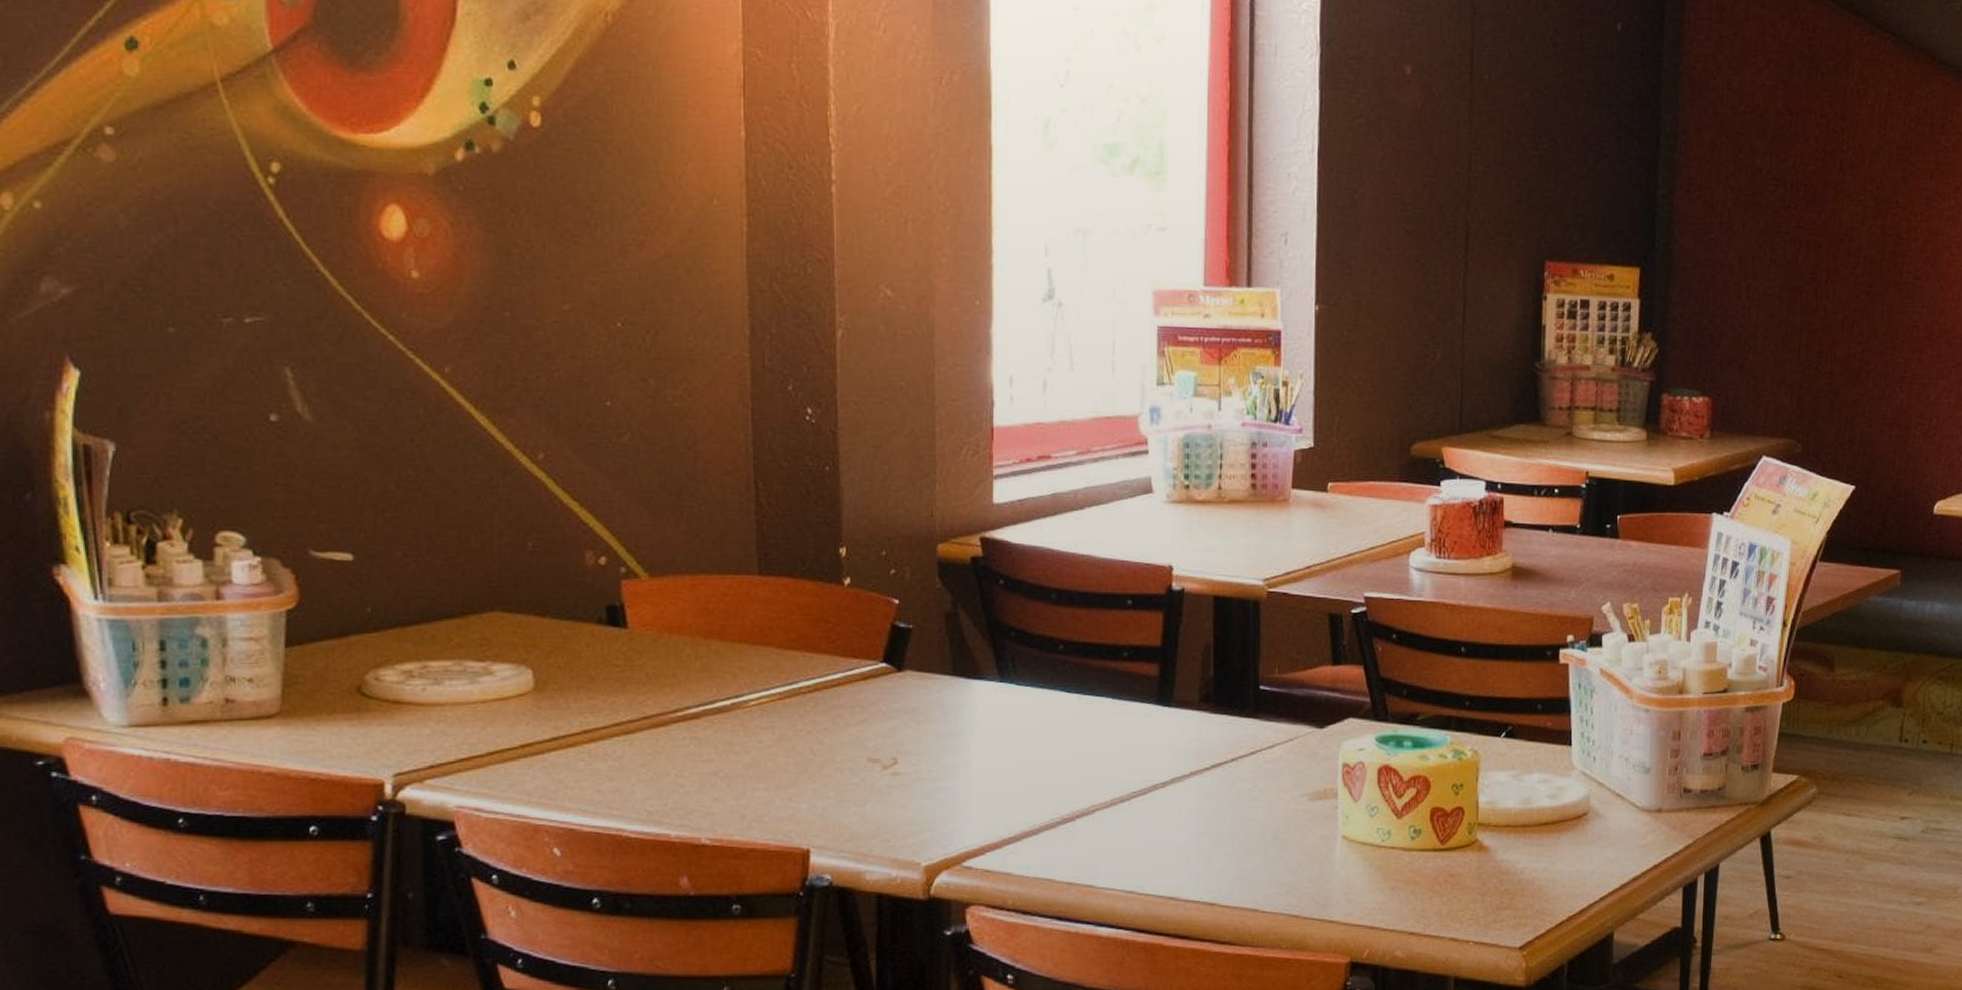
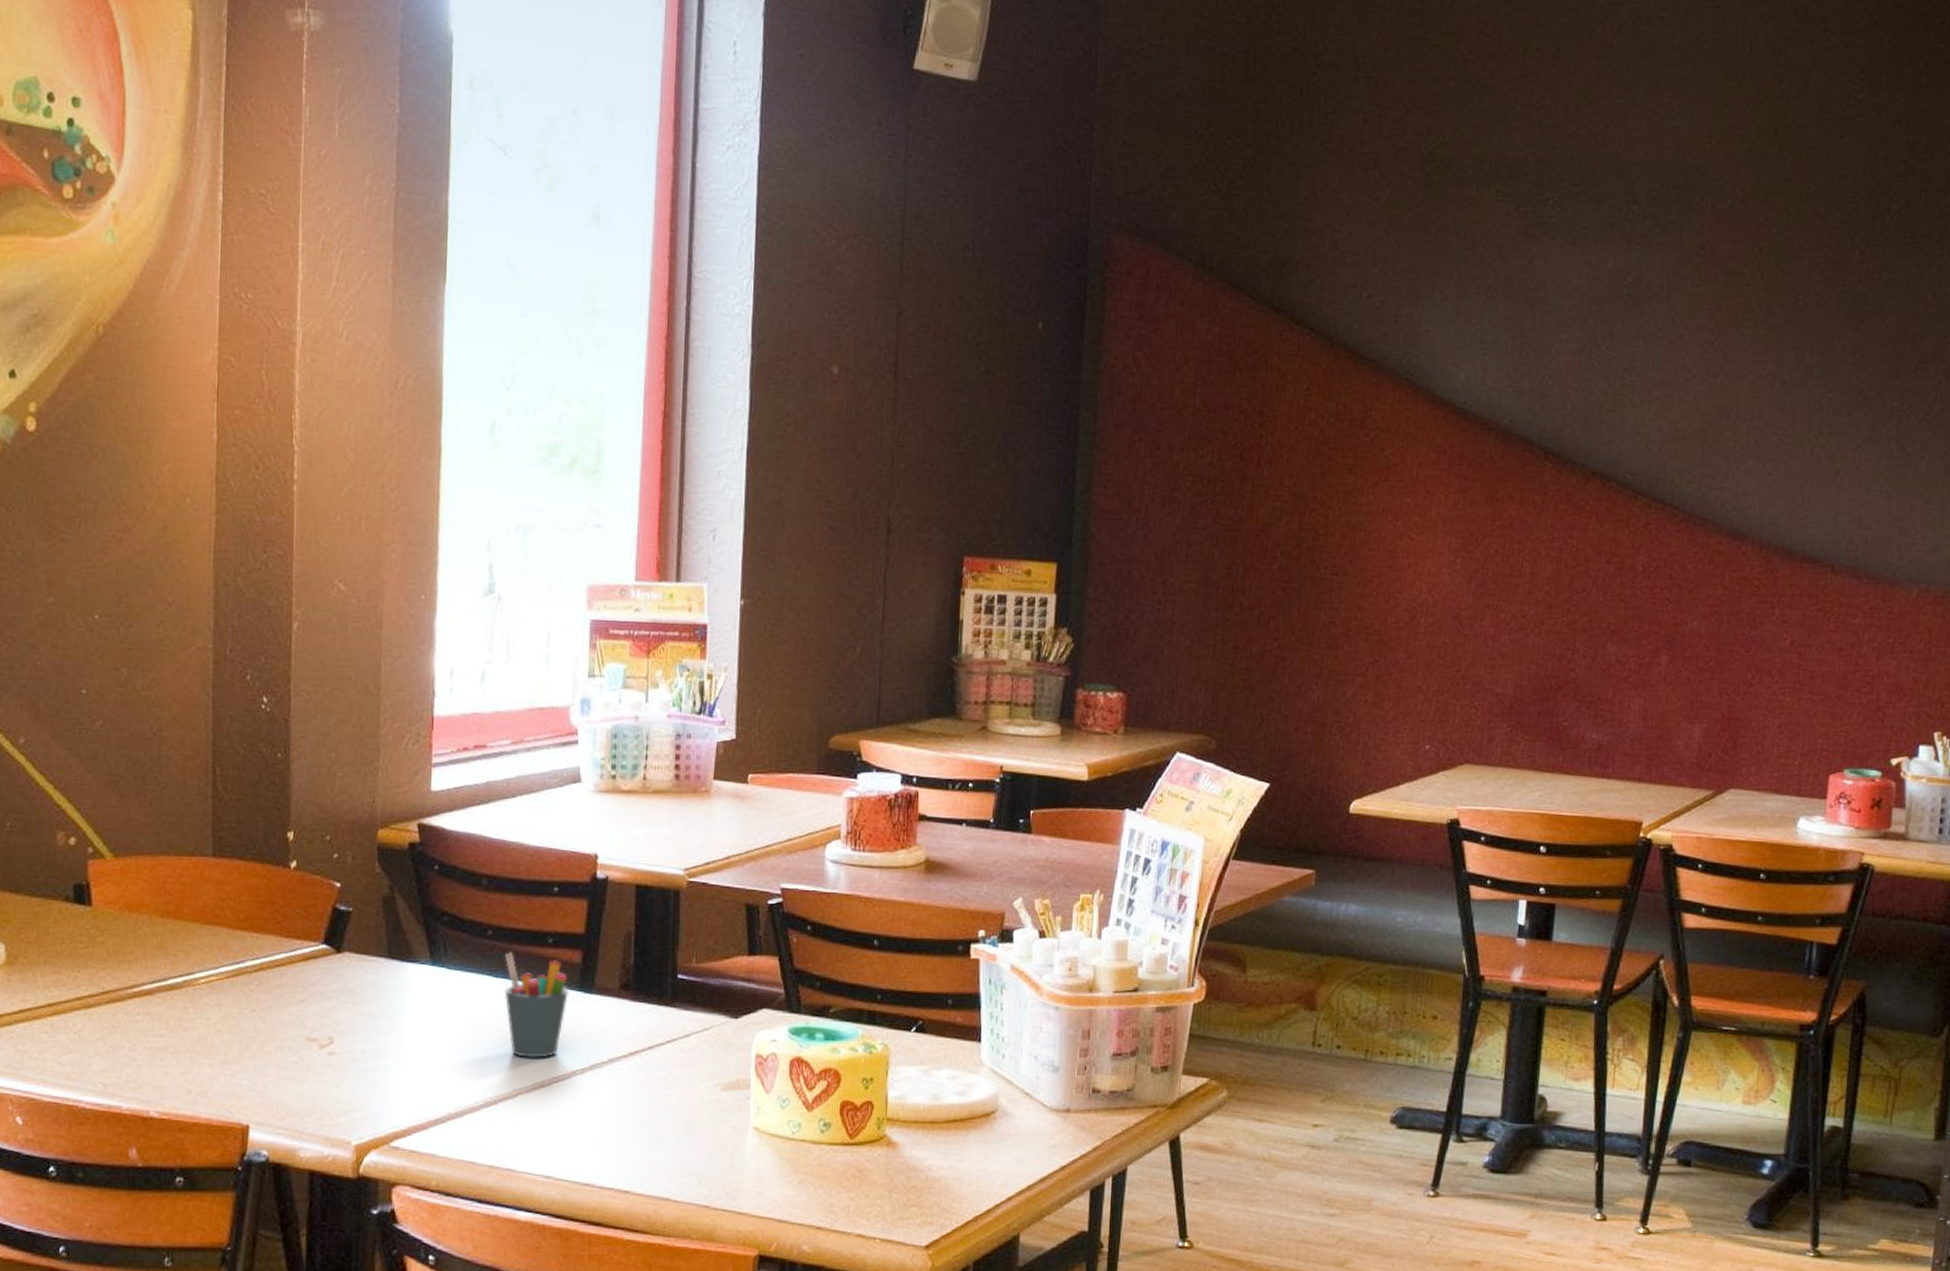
pen holder: none [1077,667,1147,773] -> present [504,952,570,1058]

